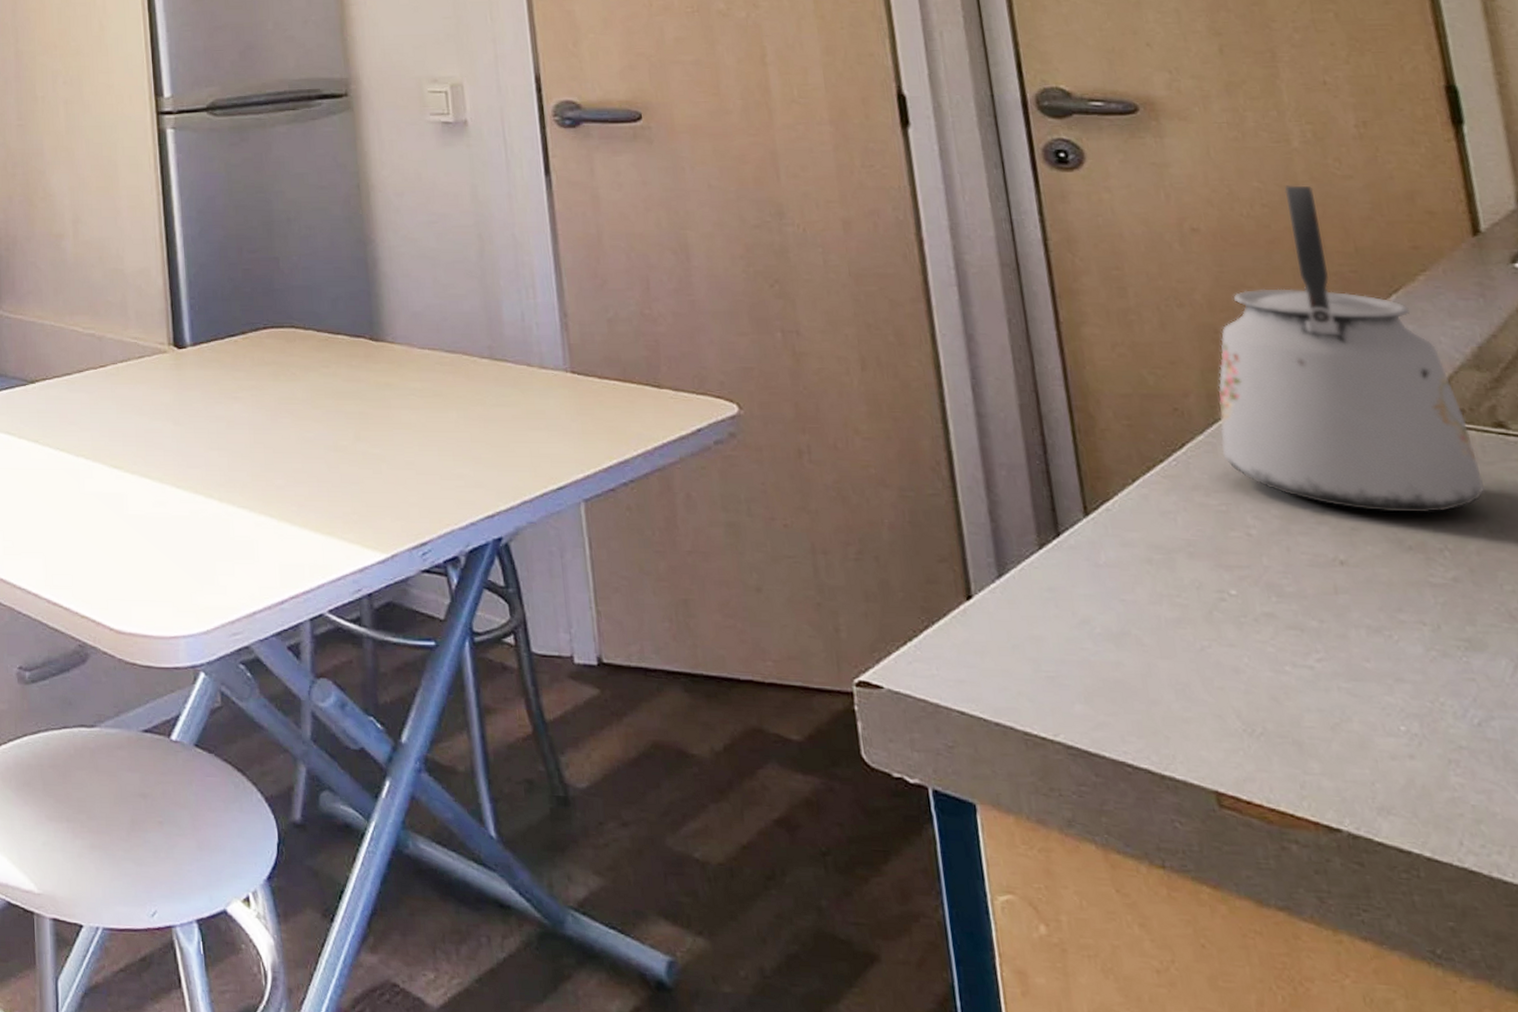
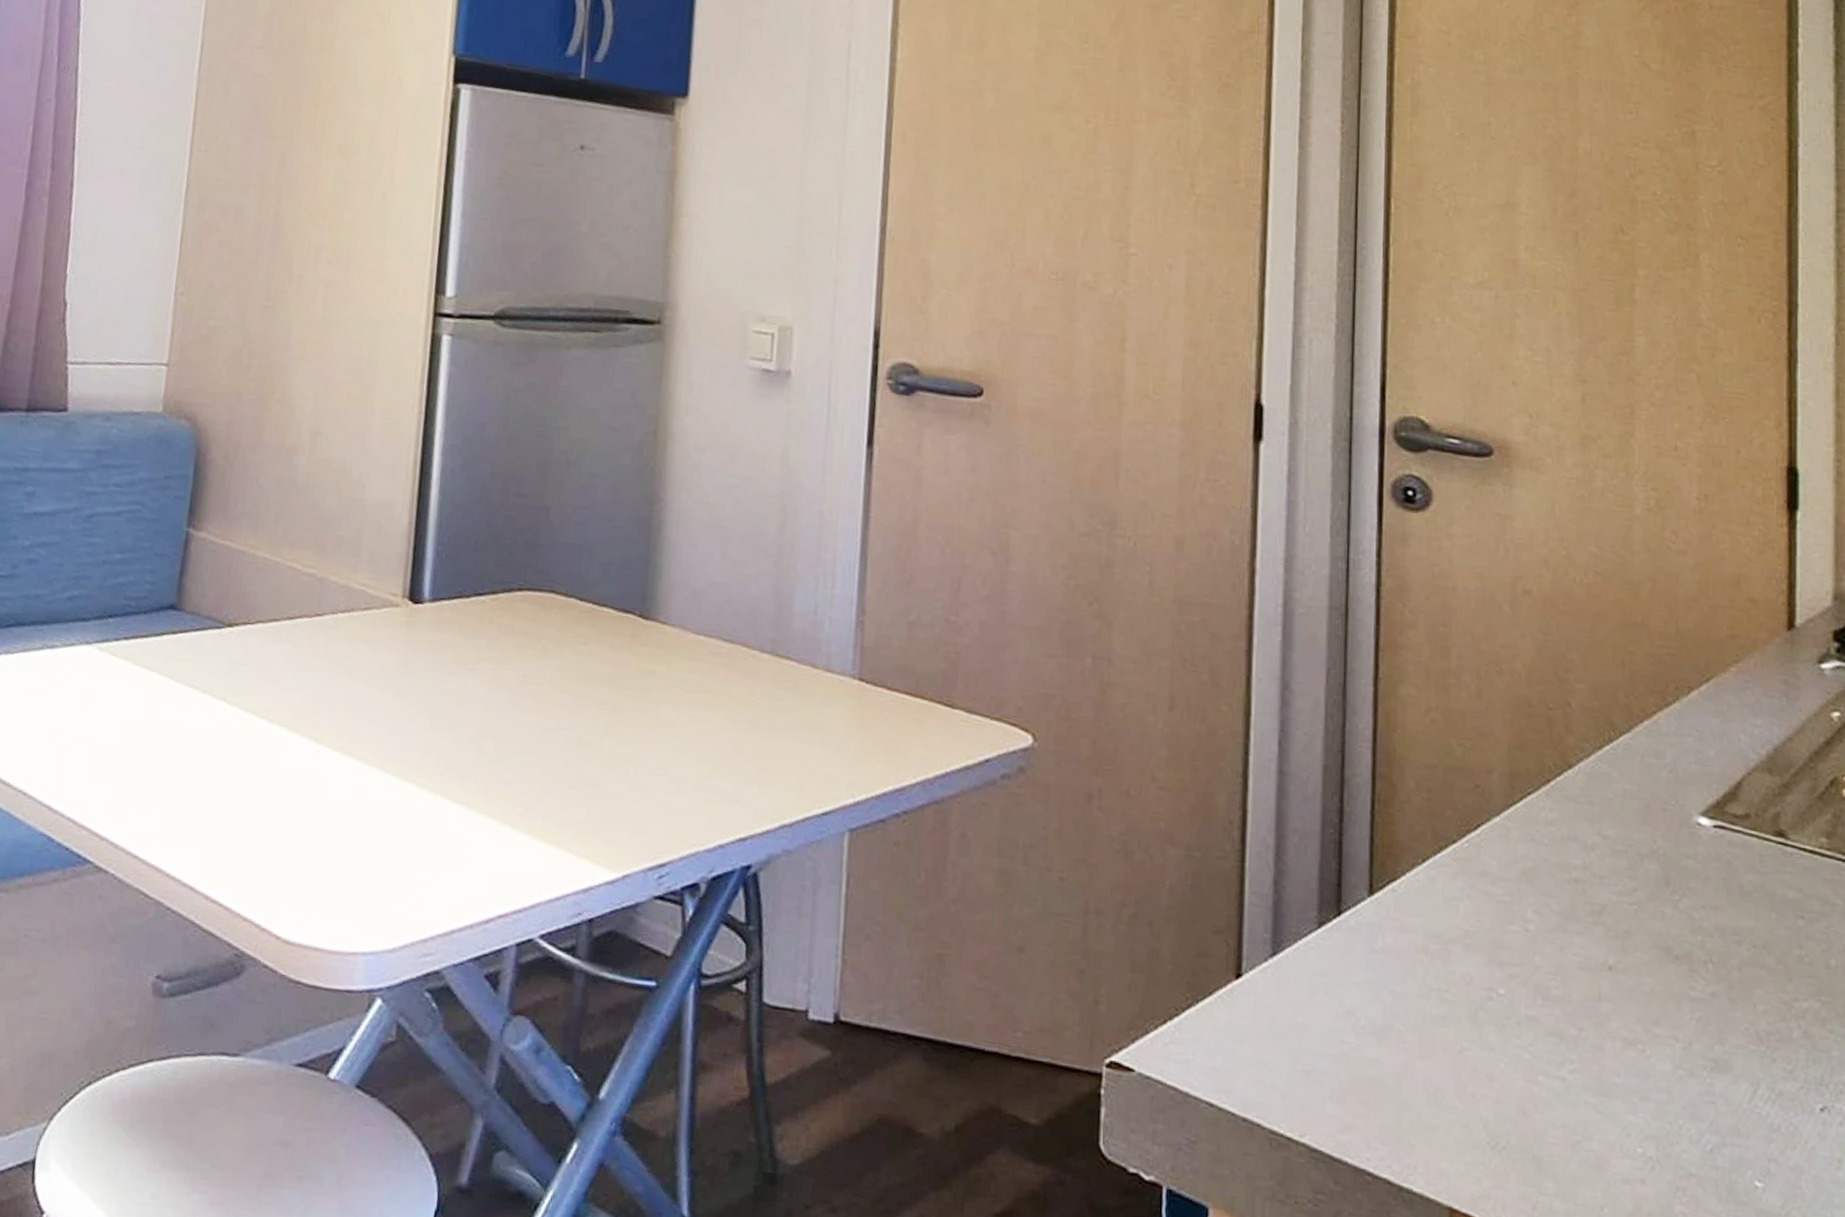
kettle: present [1218,185,1486,514] -> none [1515,554,1757,922]

